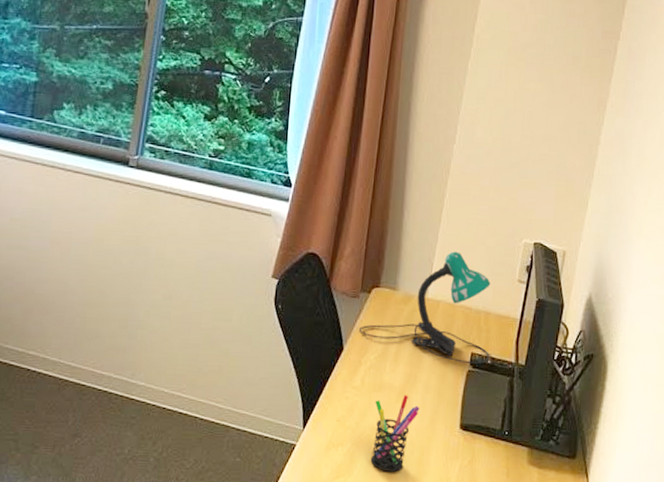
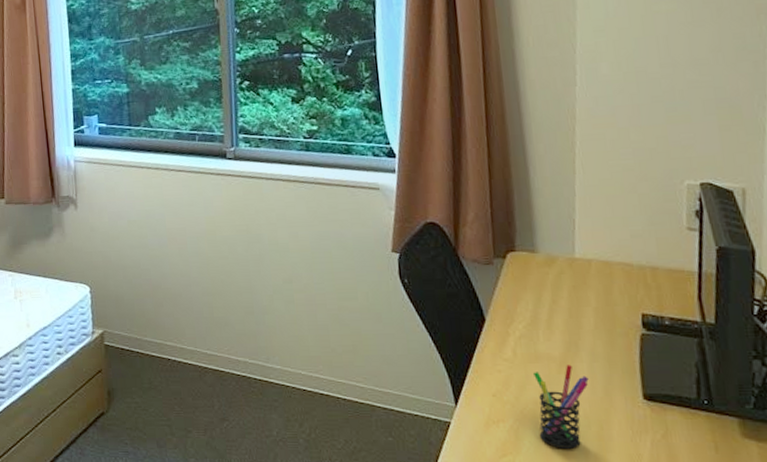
desk lamp: present [359,251,491,365] -> none [500,203,667,327]

